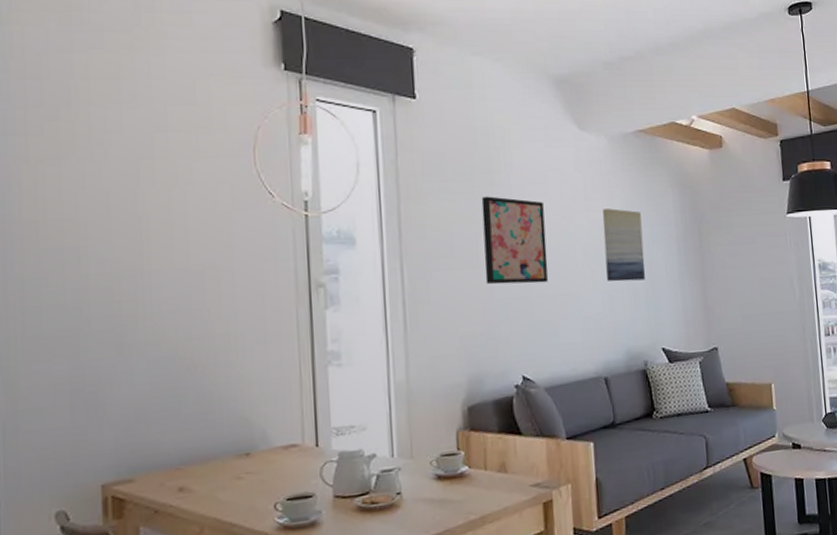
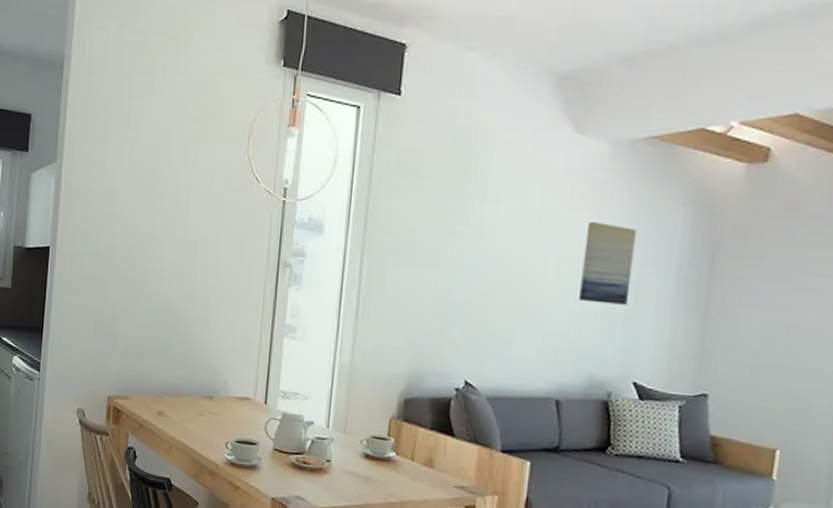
wall art: present [481,196,548,285] -> none [442,197,519,292]

